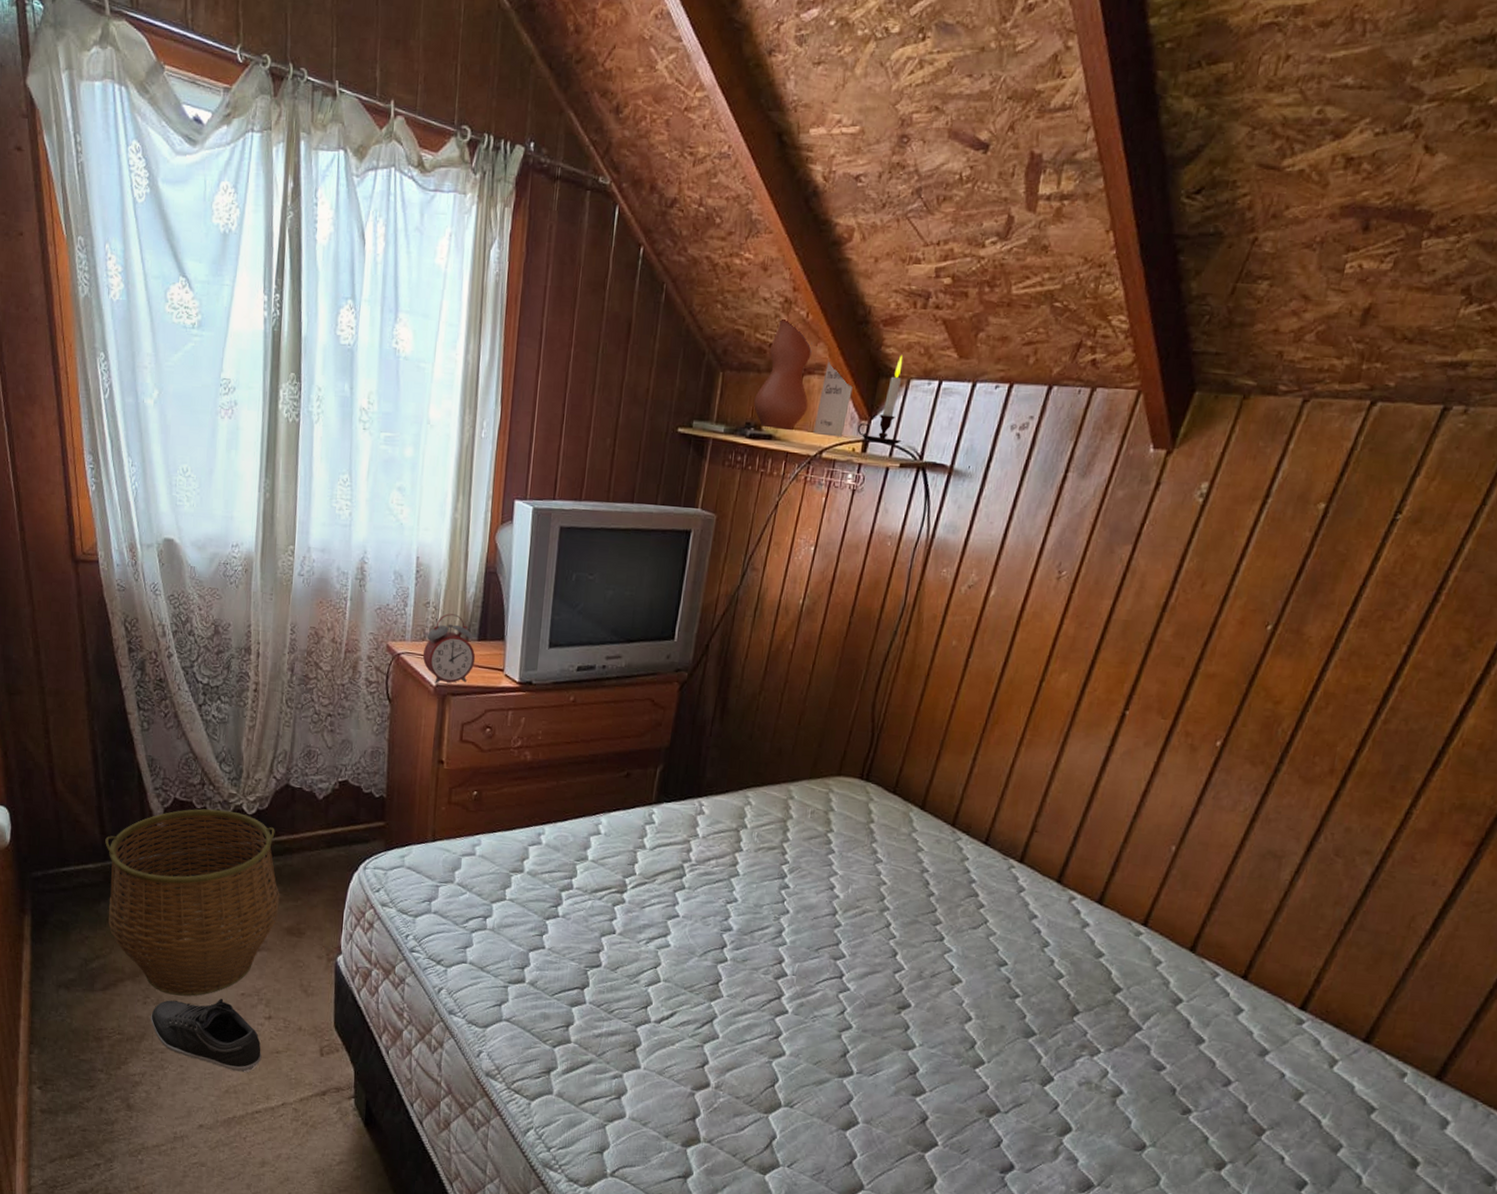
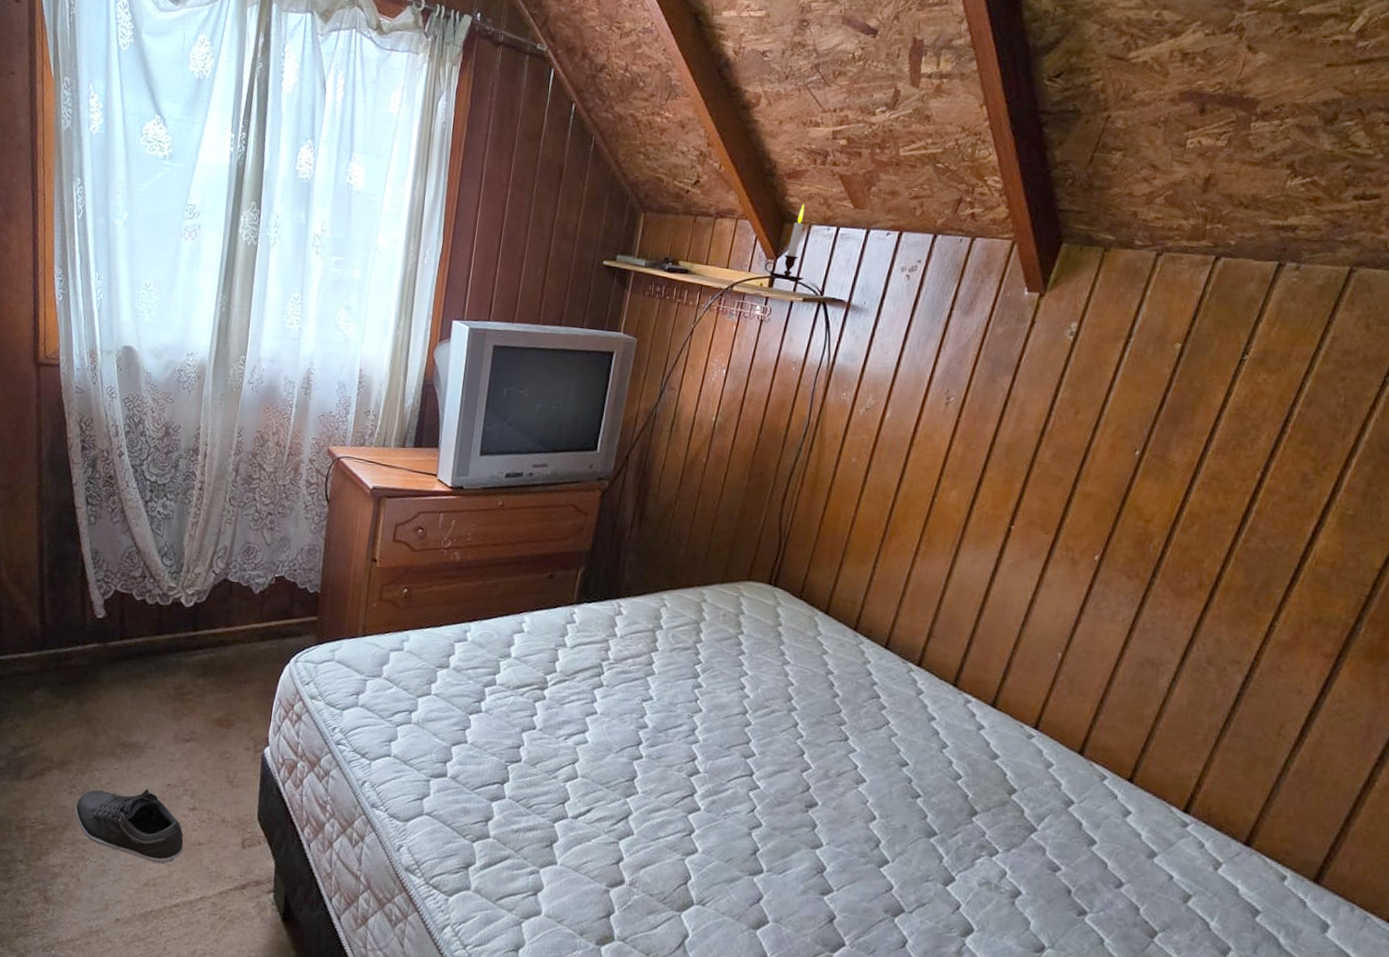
basket: present [105,809,280,996] -> none [40,600,212,786]
alarm clock: present [422,613,476,684] -> none [361,421,411,486]
vase: present [754,318,813,431] -> none [672,168,725,267]
book: present [813,358,853,437] -> none [725,204,760,273]

